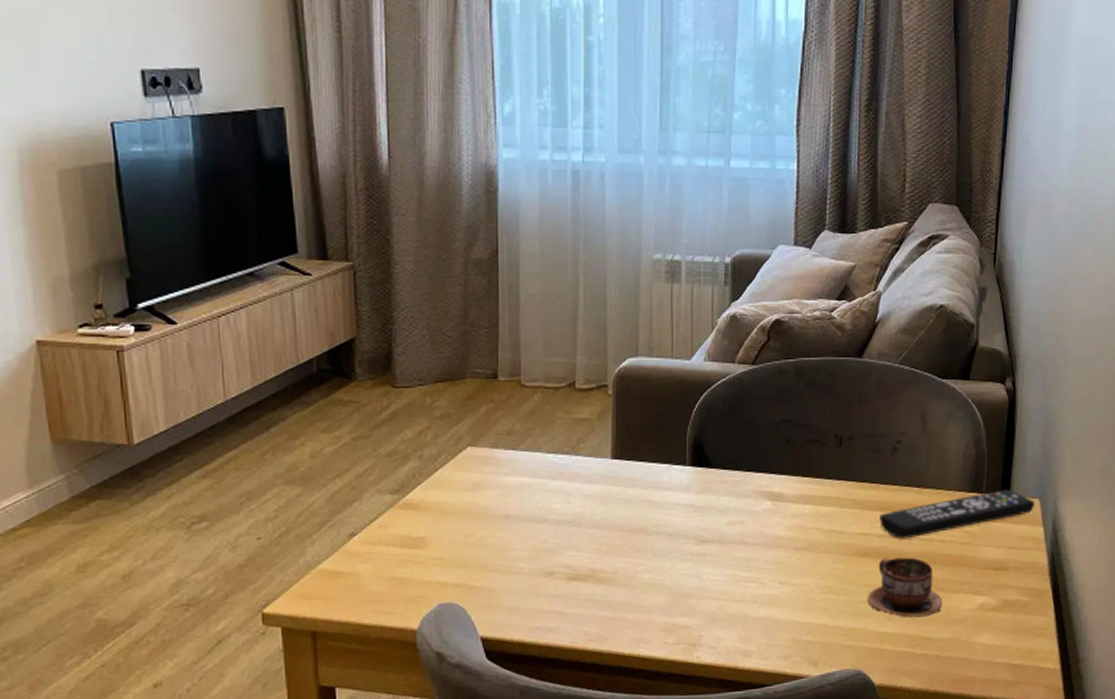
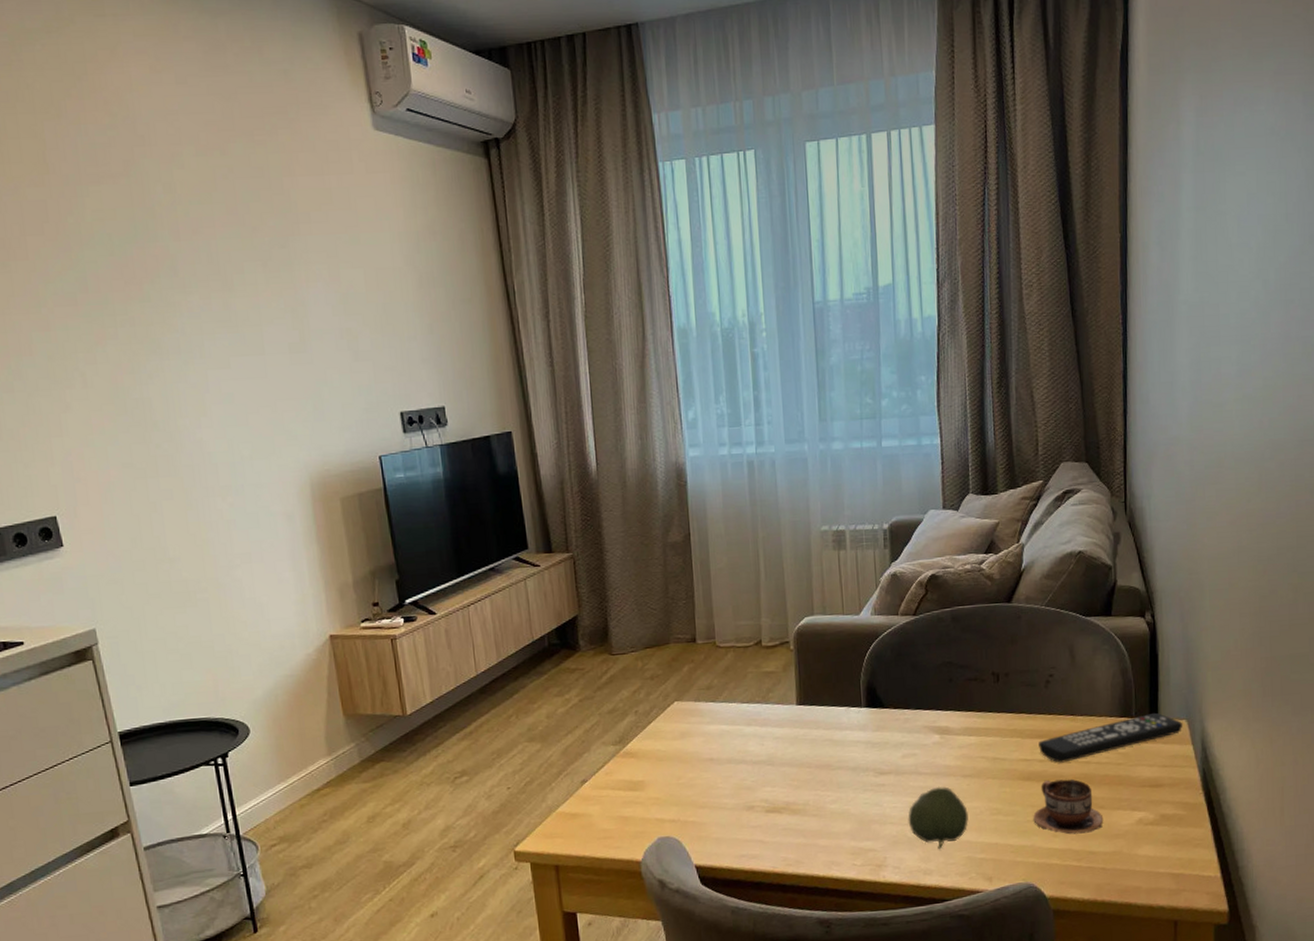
fruit: none [729,558,797,628] -> present [908,786,969,849]

